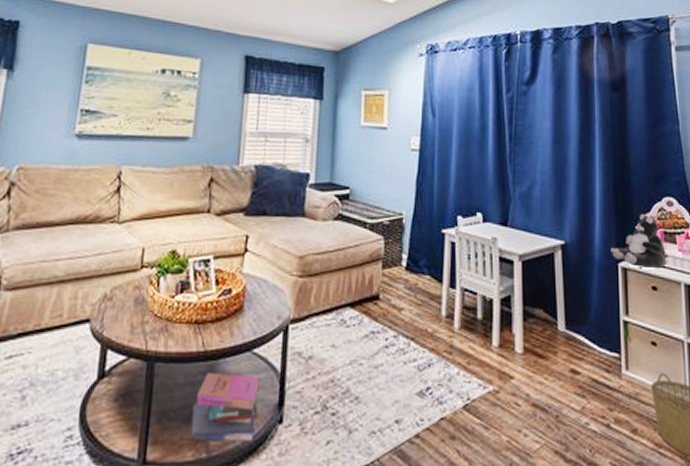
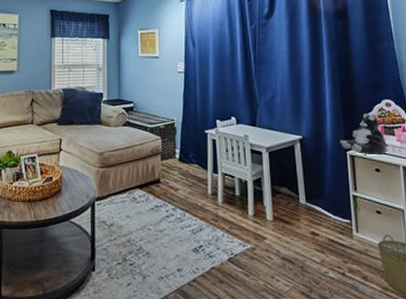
books: present [191,372,260,441] -> none [31,235,77,283]

